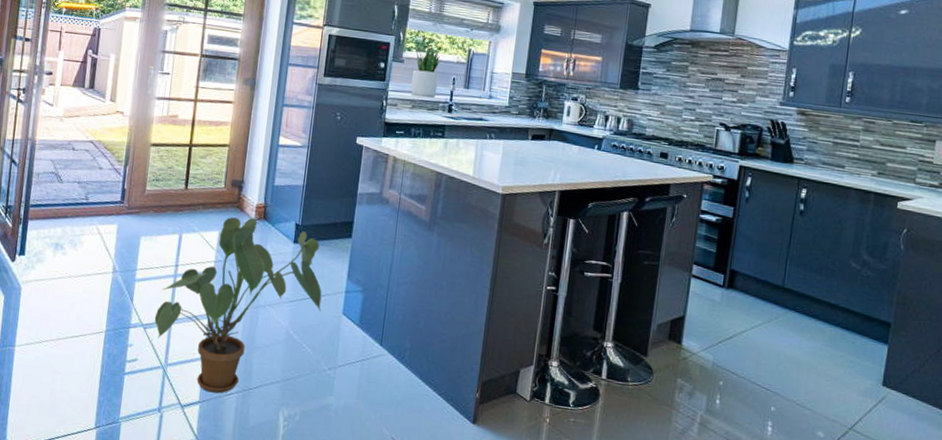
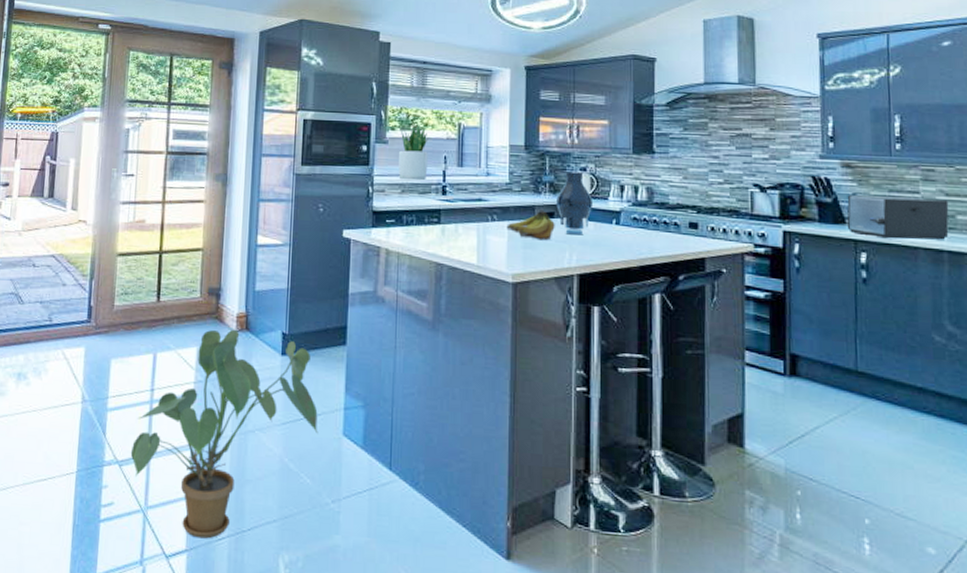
fruit: none [502,133,545,160] -> present [506,211,555,241]
vase: none [547,100,580,157] -> present [556,172,592,235]
toaster: none [794,139,882,183] -> present [847,195,949,240]

